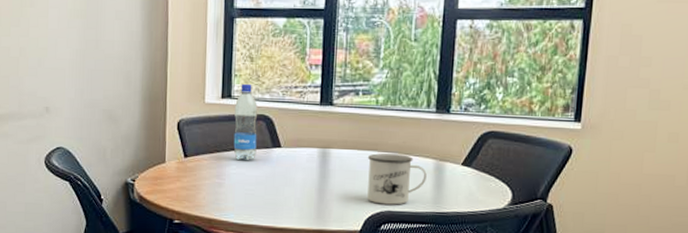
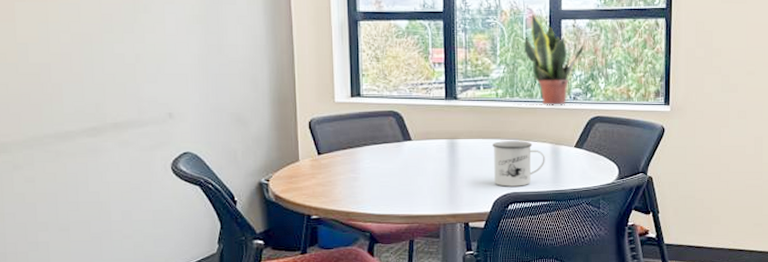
bottle: present [233,83,257,161] -> none [365,82,389,155]
potted plant: none [411,12,481,117] -> present [523,13,584,105]

